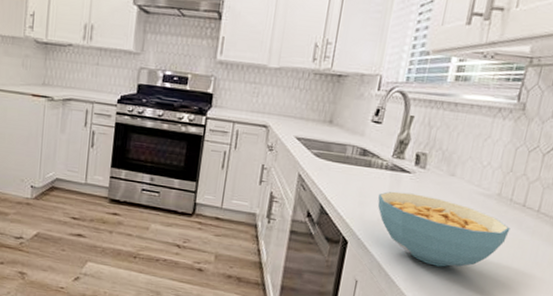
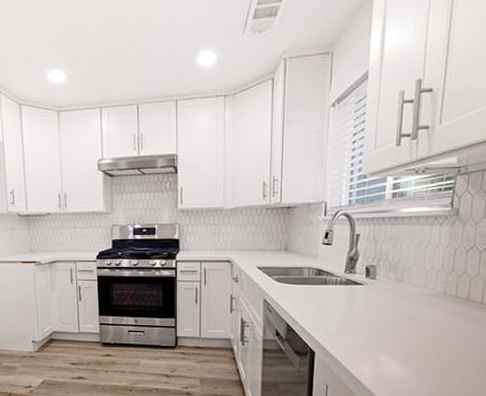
cereal bowl: present [377,191,510,267] -> none [336,302,458,363]

